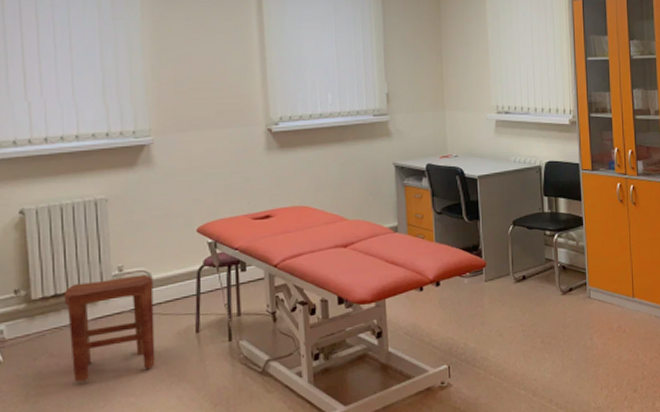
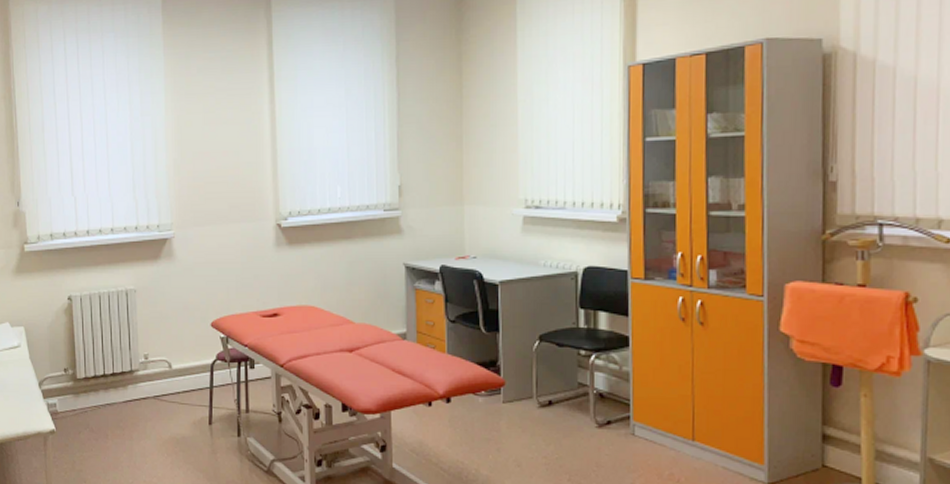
stool: present [63,274,156,382] -> none [101,364,174,458]

